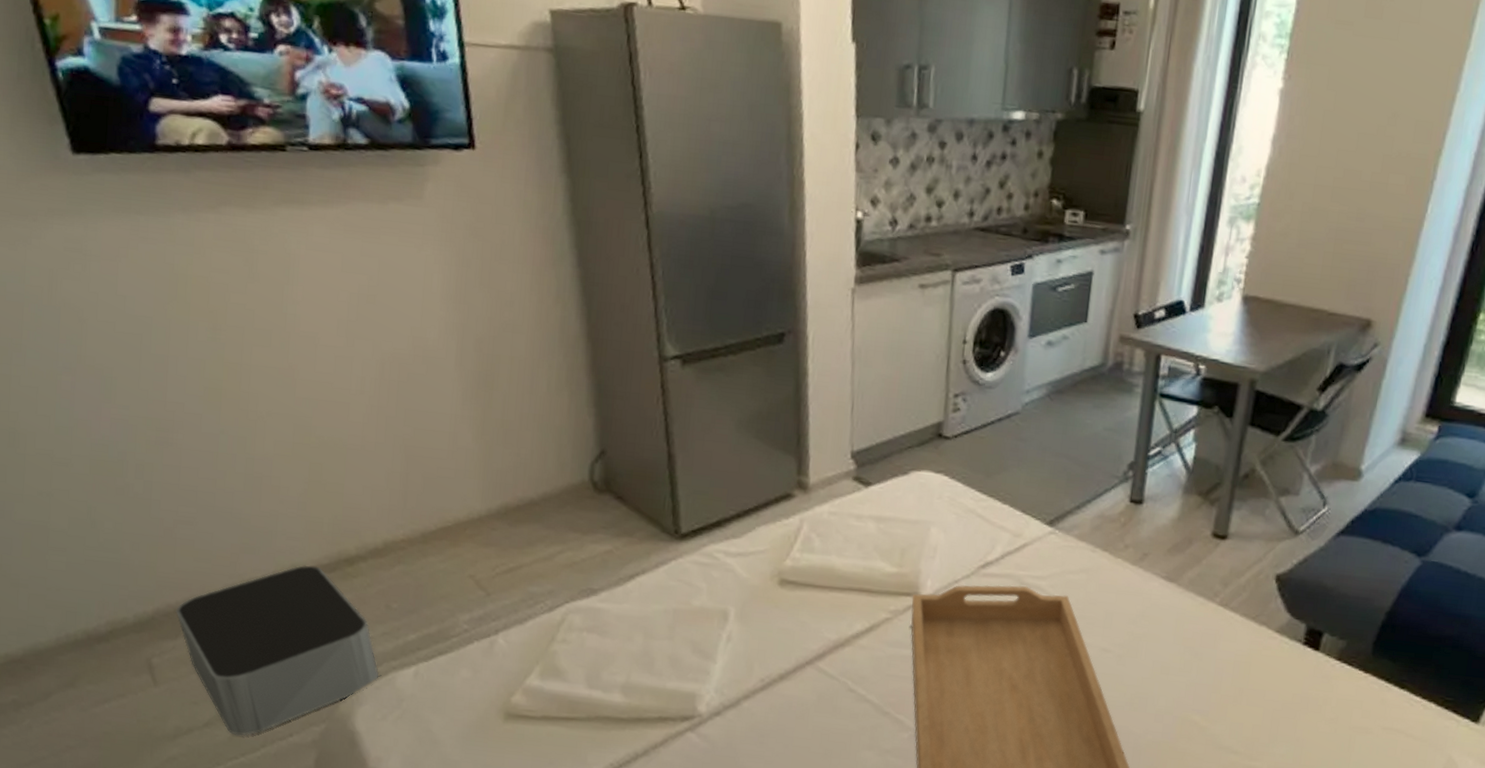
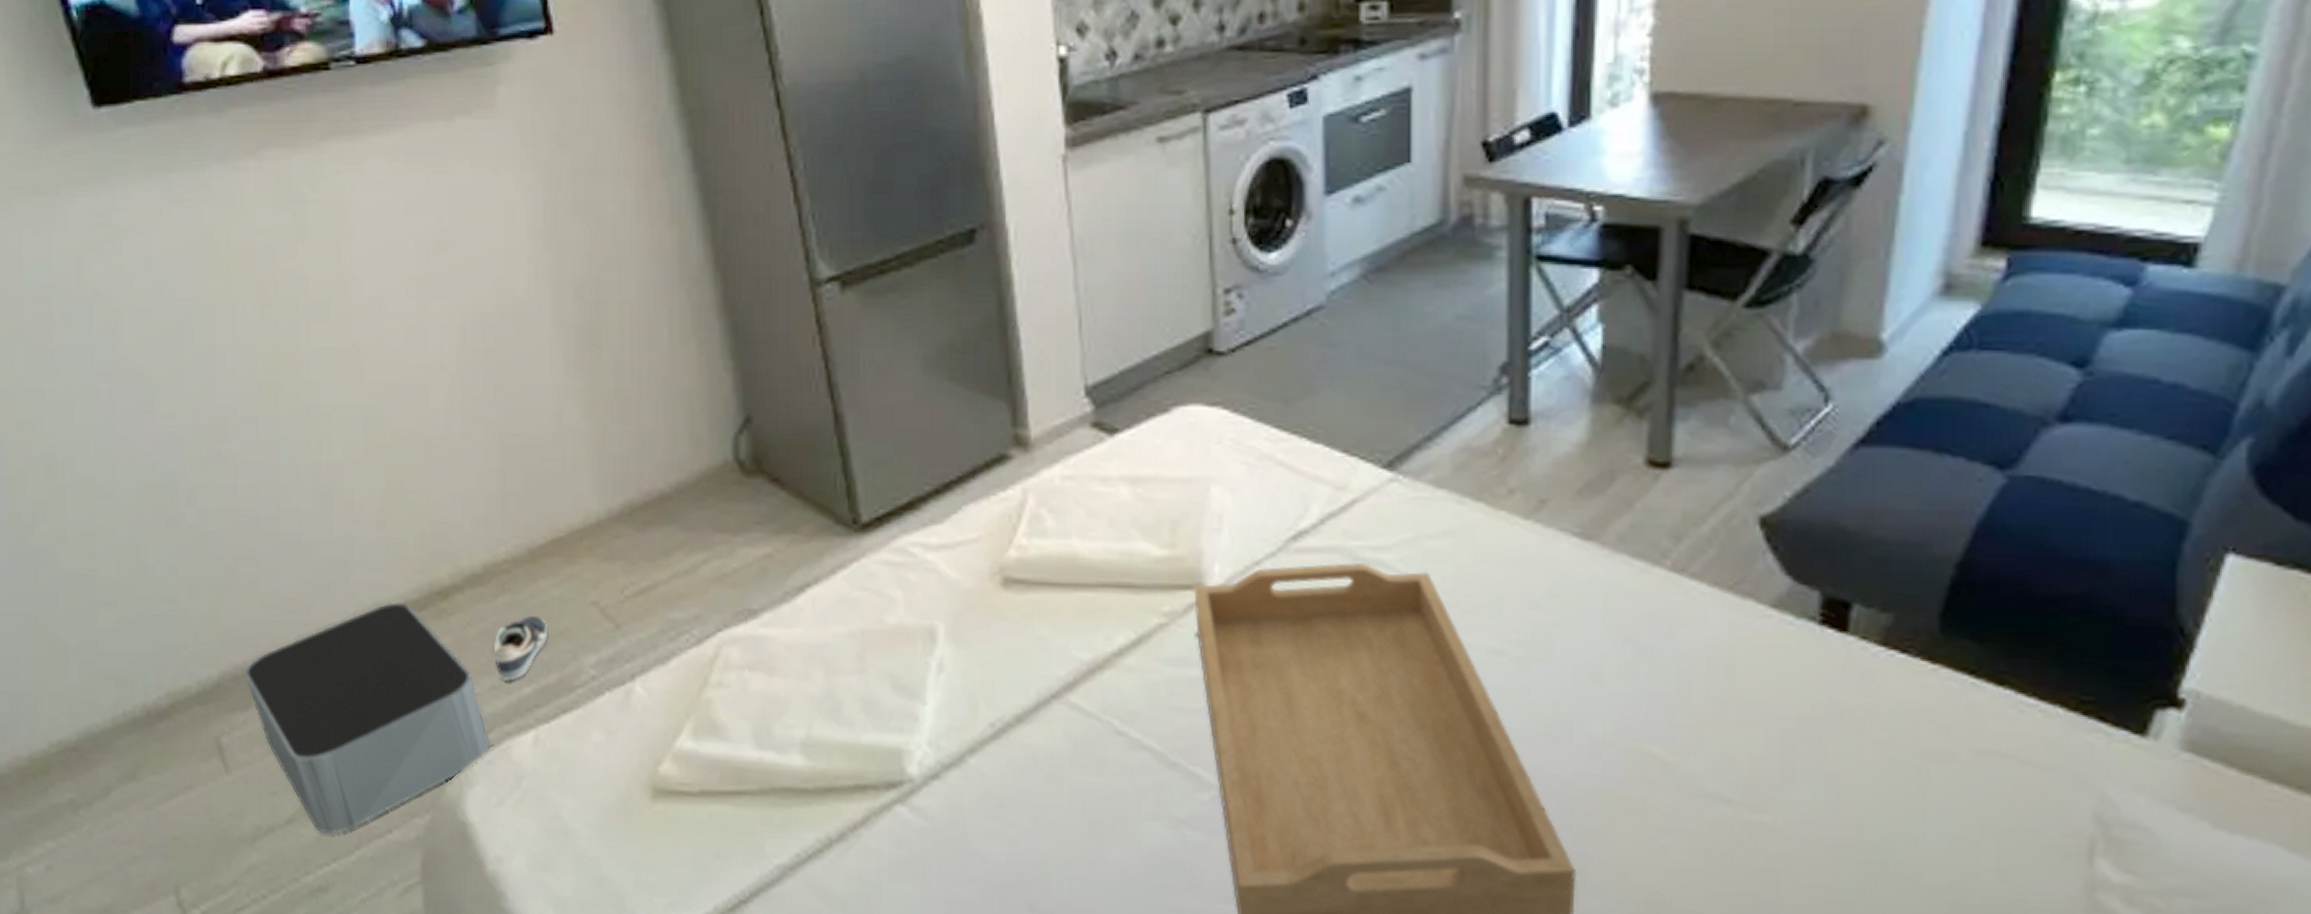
sneaker: none [387,582,433,629] -> present [493,616,549,681]

